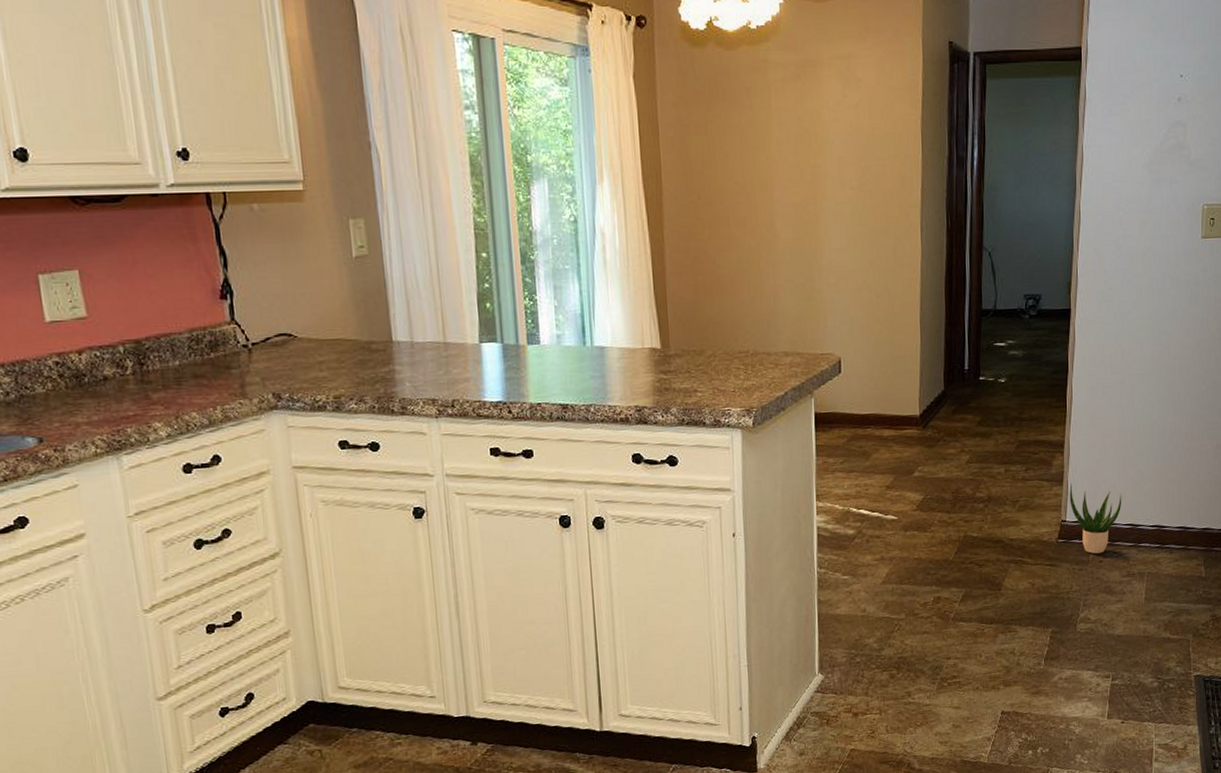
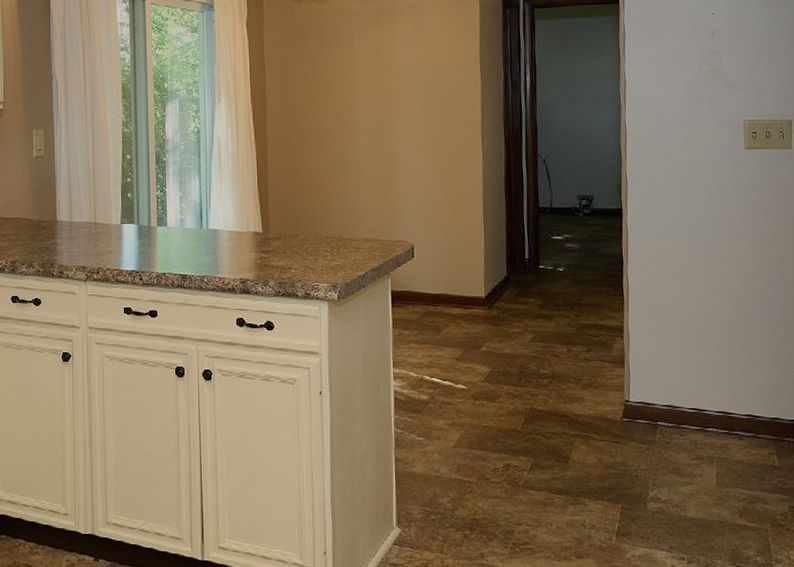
potted plant: present [1069,483,1122,554] -> none [631,366,685,434]

